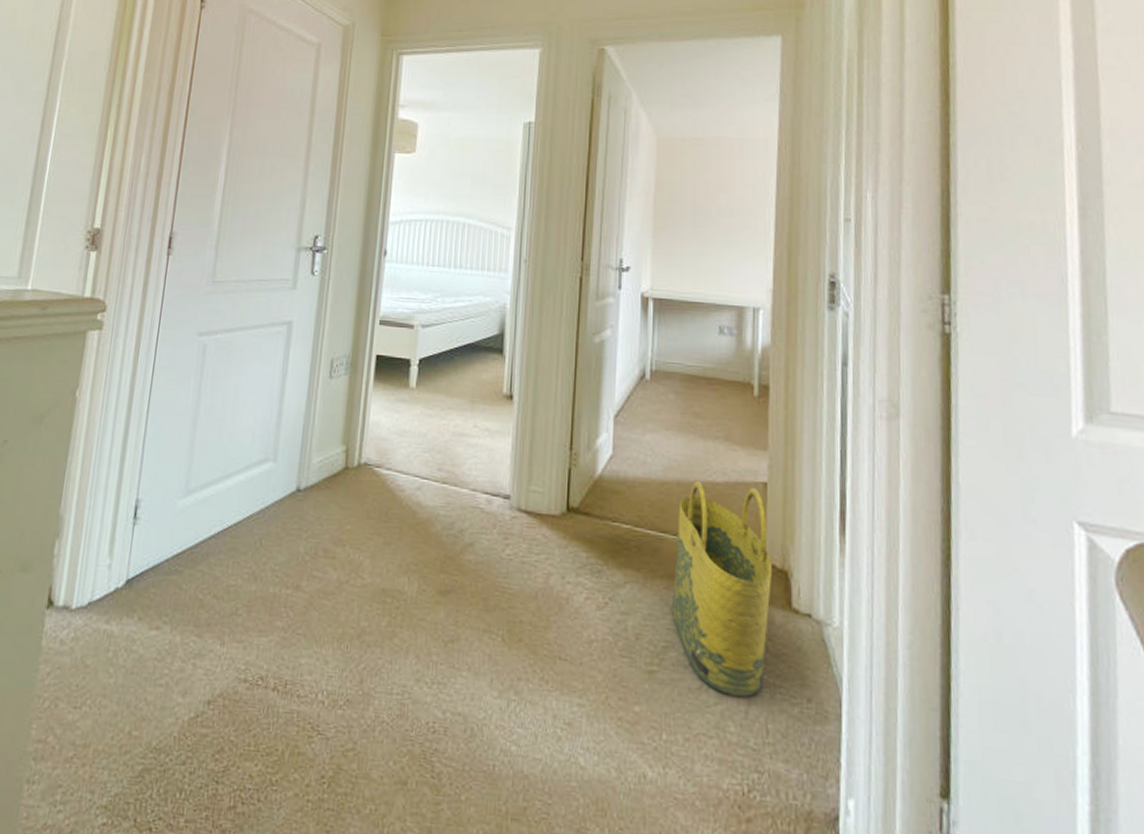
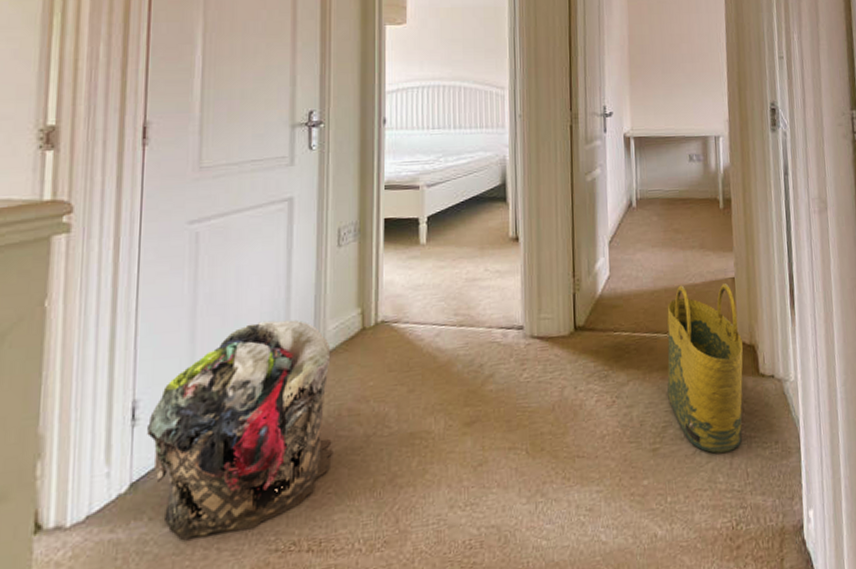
laundry basket: none [145,442,314,653] -> present [147,319,333,541]

